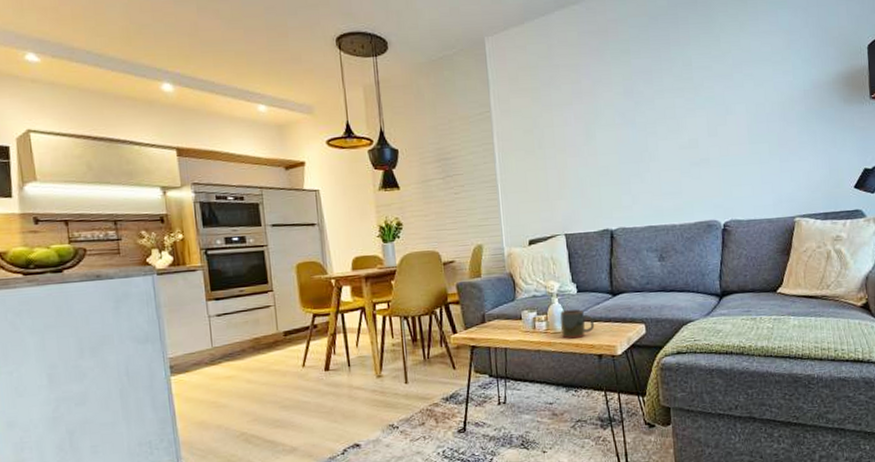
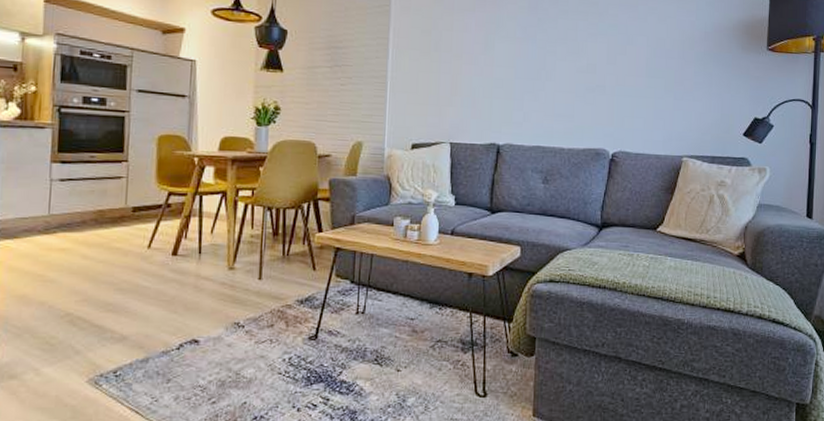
mug: present [559,309,595,339] -> none [432,222,469,253]

